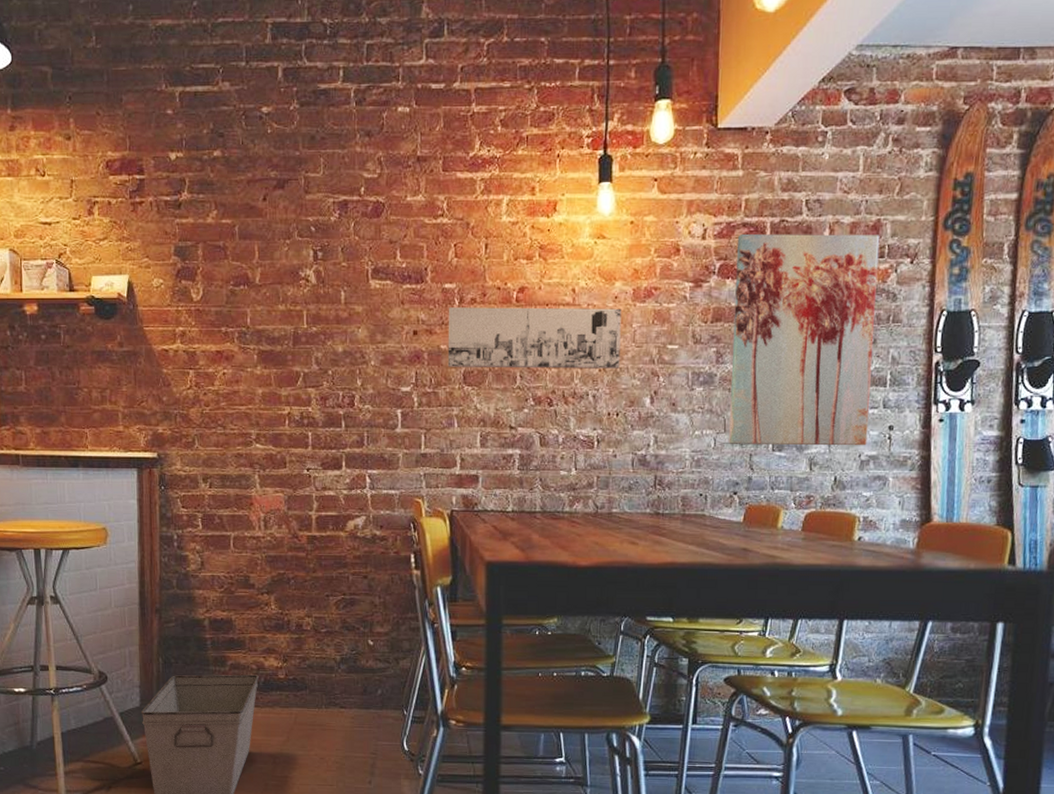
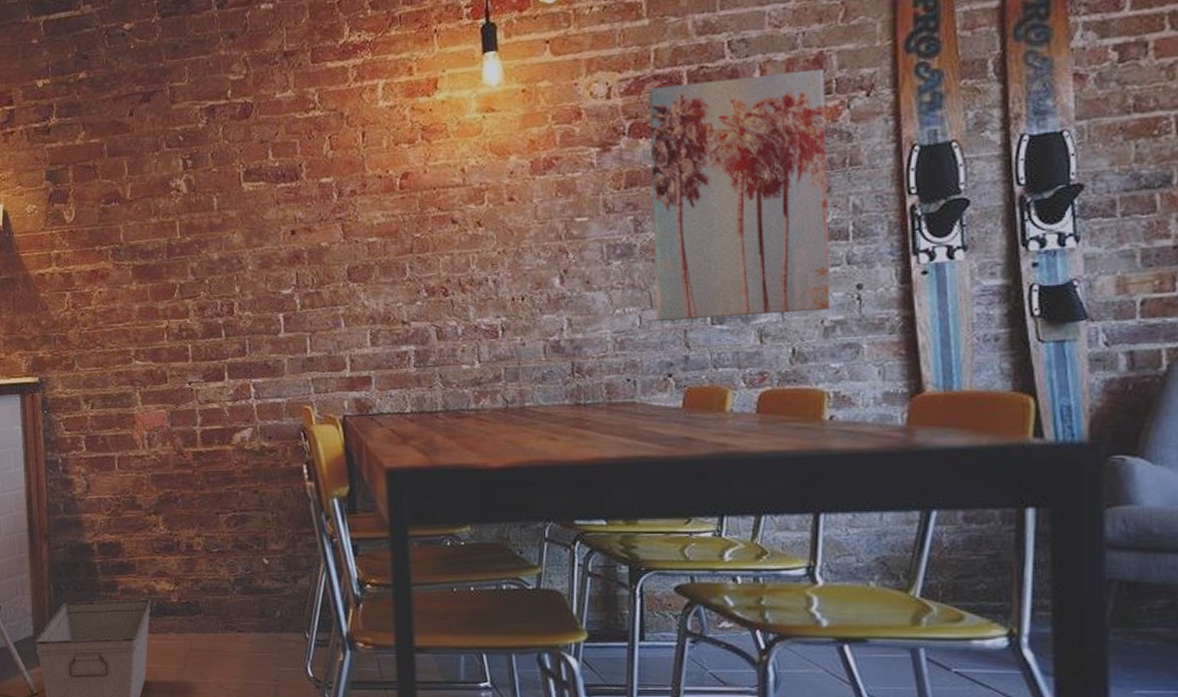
wall art: present [447,307,622,369] -> none [327,183,521,265]

